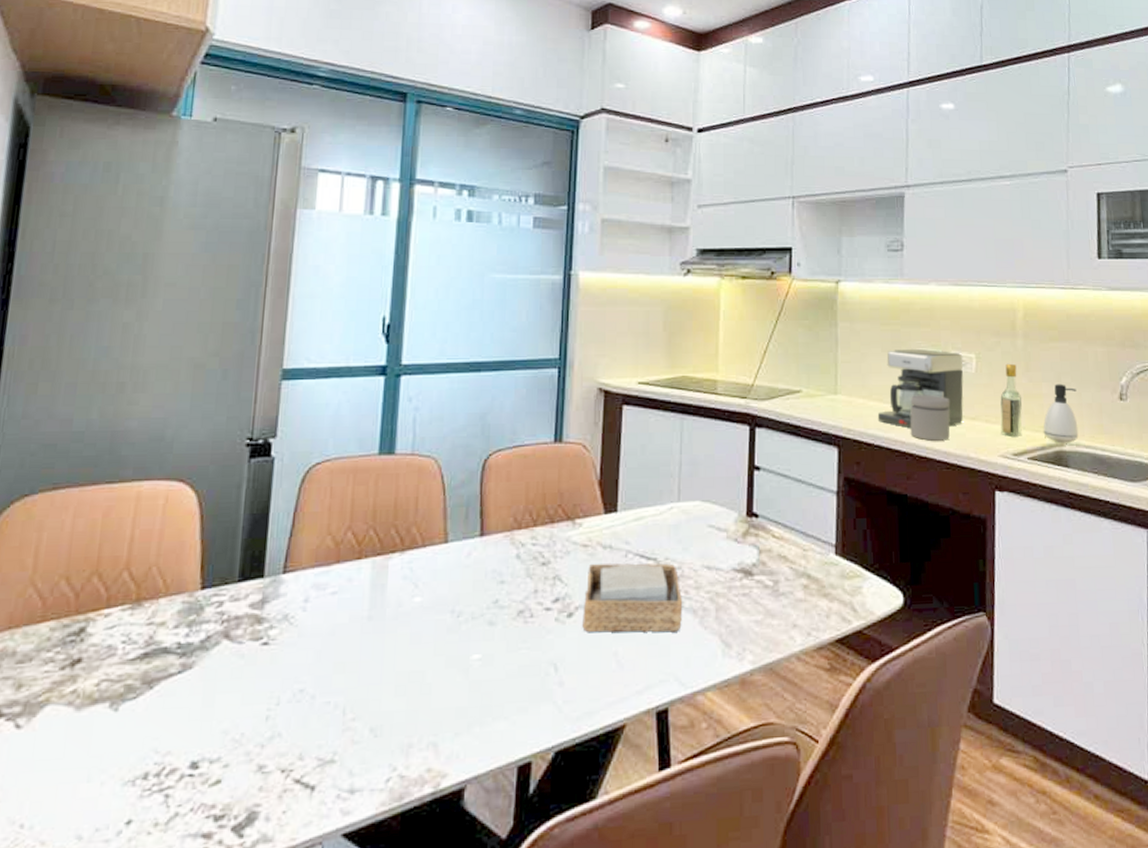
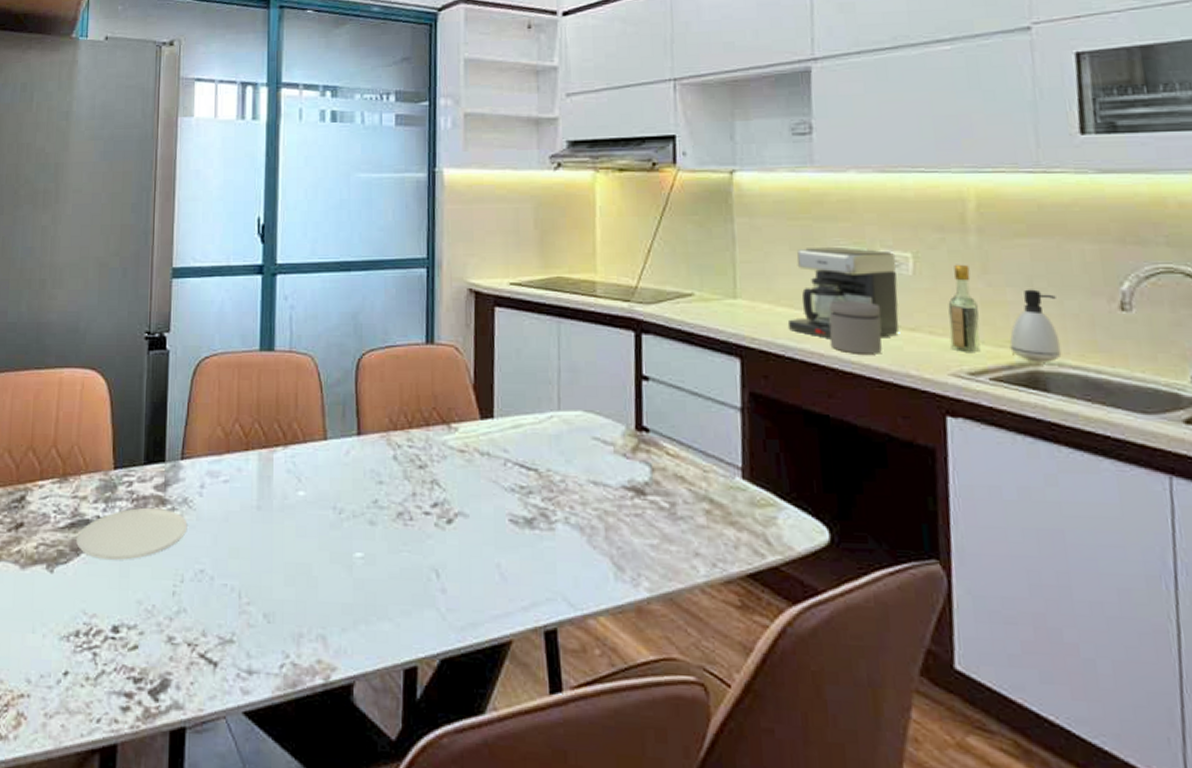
plate: none [150,627,287,690] -> present [76,507,188,560]
napkin holder: present [582,563,682,633] -> none [462,471,568,549]

